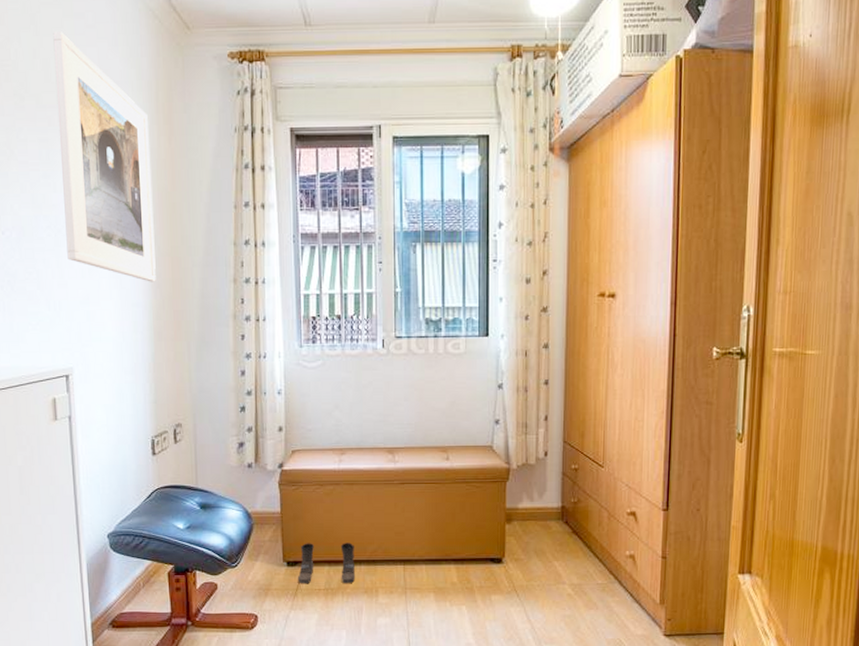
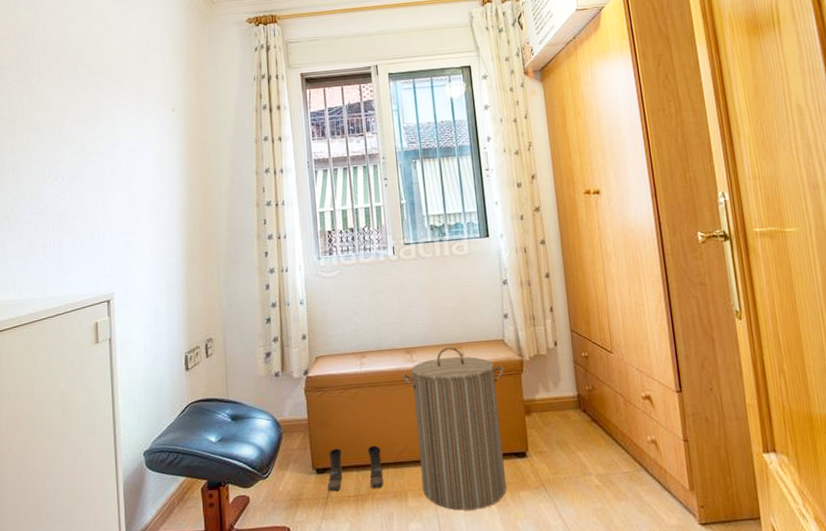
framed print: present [53,32,156,282] -> none [103,14,188,212]
laundry hamper: none [383,450,489,609] -> present [402,347,507,511]

